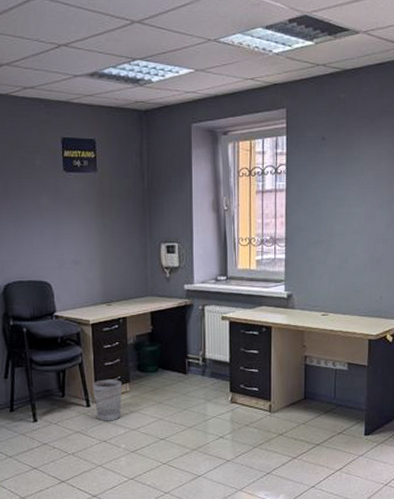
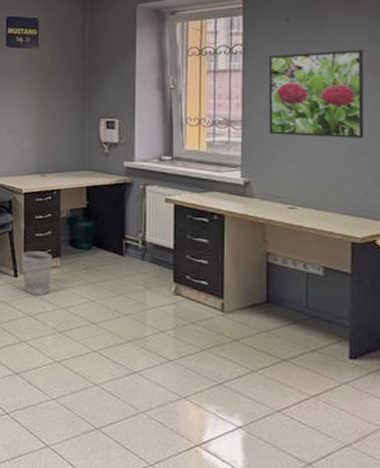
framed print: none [307,167,383,250] -> present [268,49,365,138]

